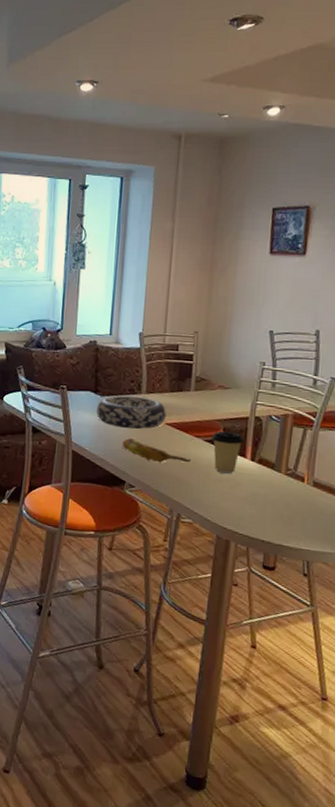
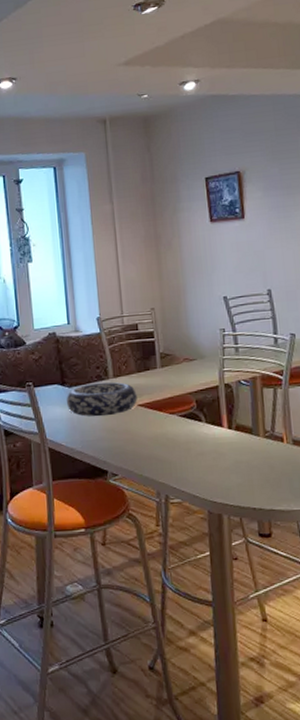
banana: present [123,438,191,463] -> none [98,425,169,446]
coffee cup: present [211,431,245,475] -> none [186,403,219,447]

